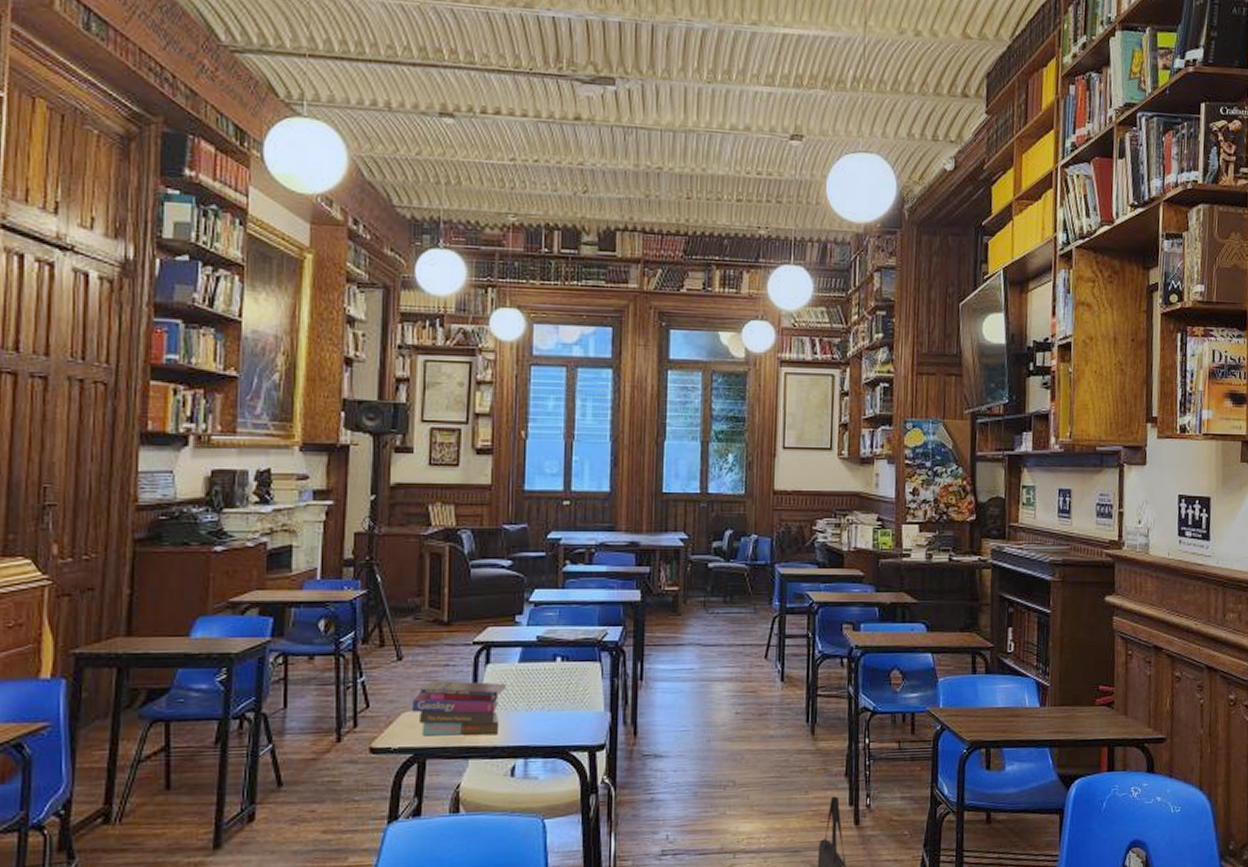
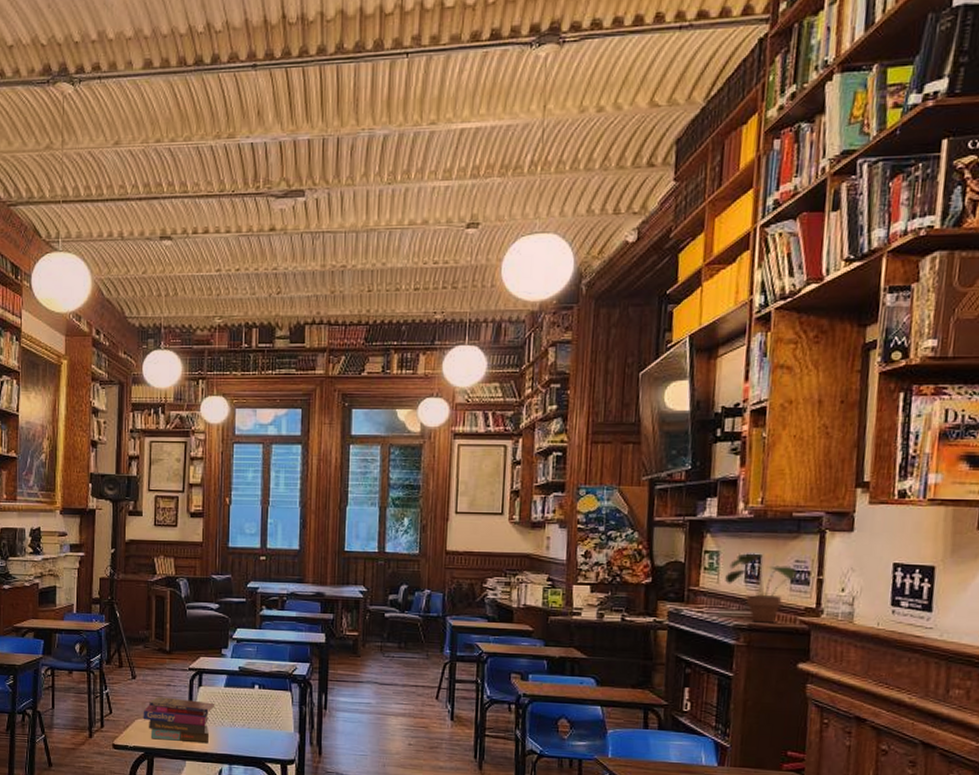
potted plant: none [1041,487,1111,557] -> present [725,553,808,623]

